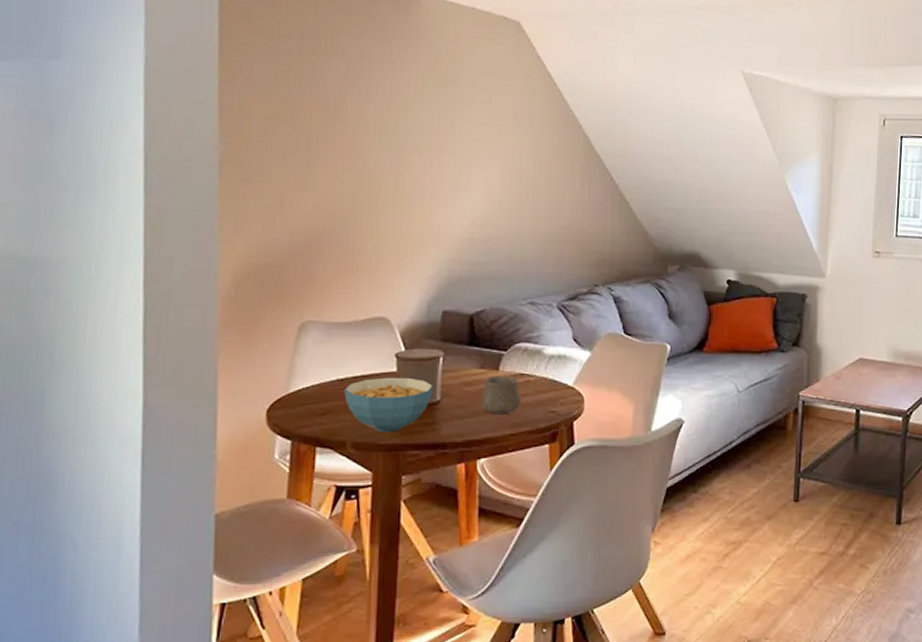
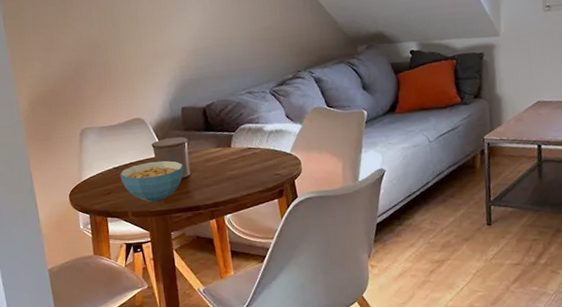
cup: present [481,376,522,415] -> none [221,151,252,181]

